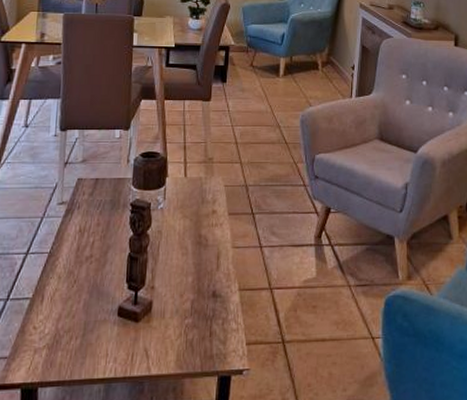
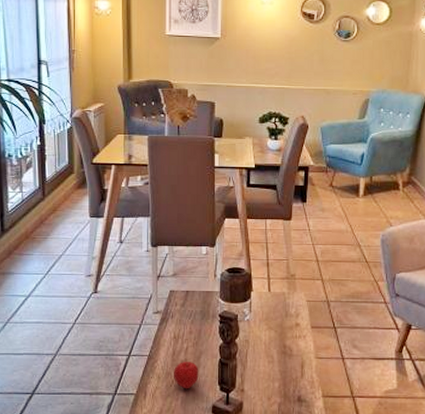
apple: none [76,258,106,290] -> present [174,362,199,389]

